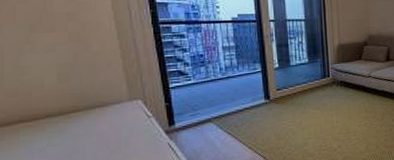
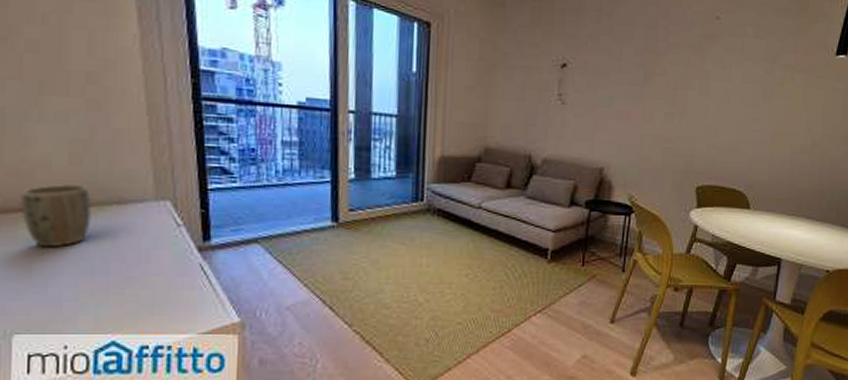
plant pot: none [20,97,79,148] -> present [21,184,92,248]

